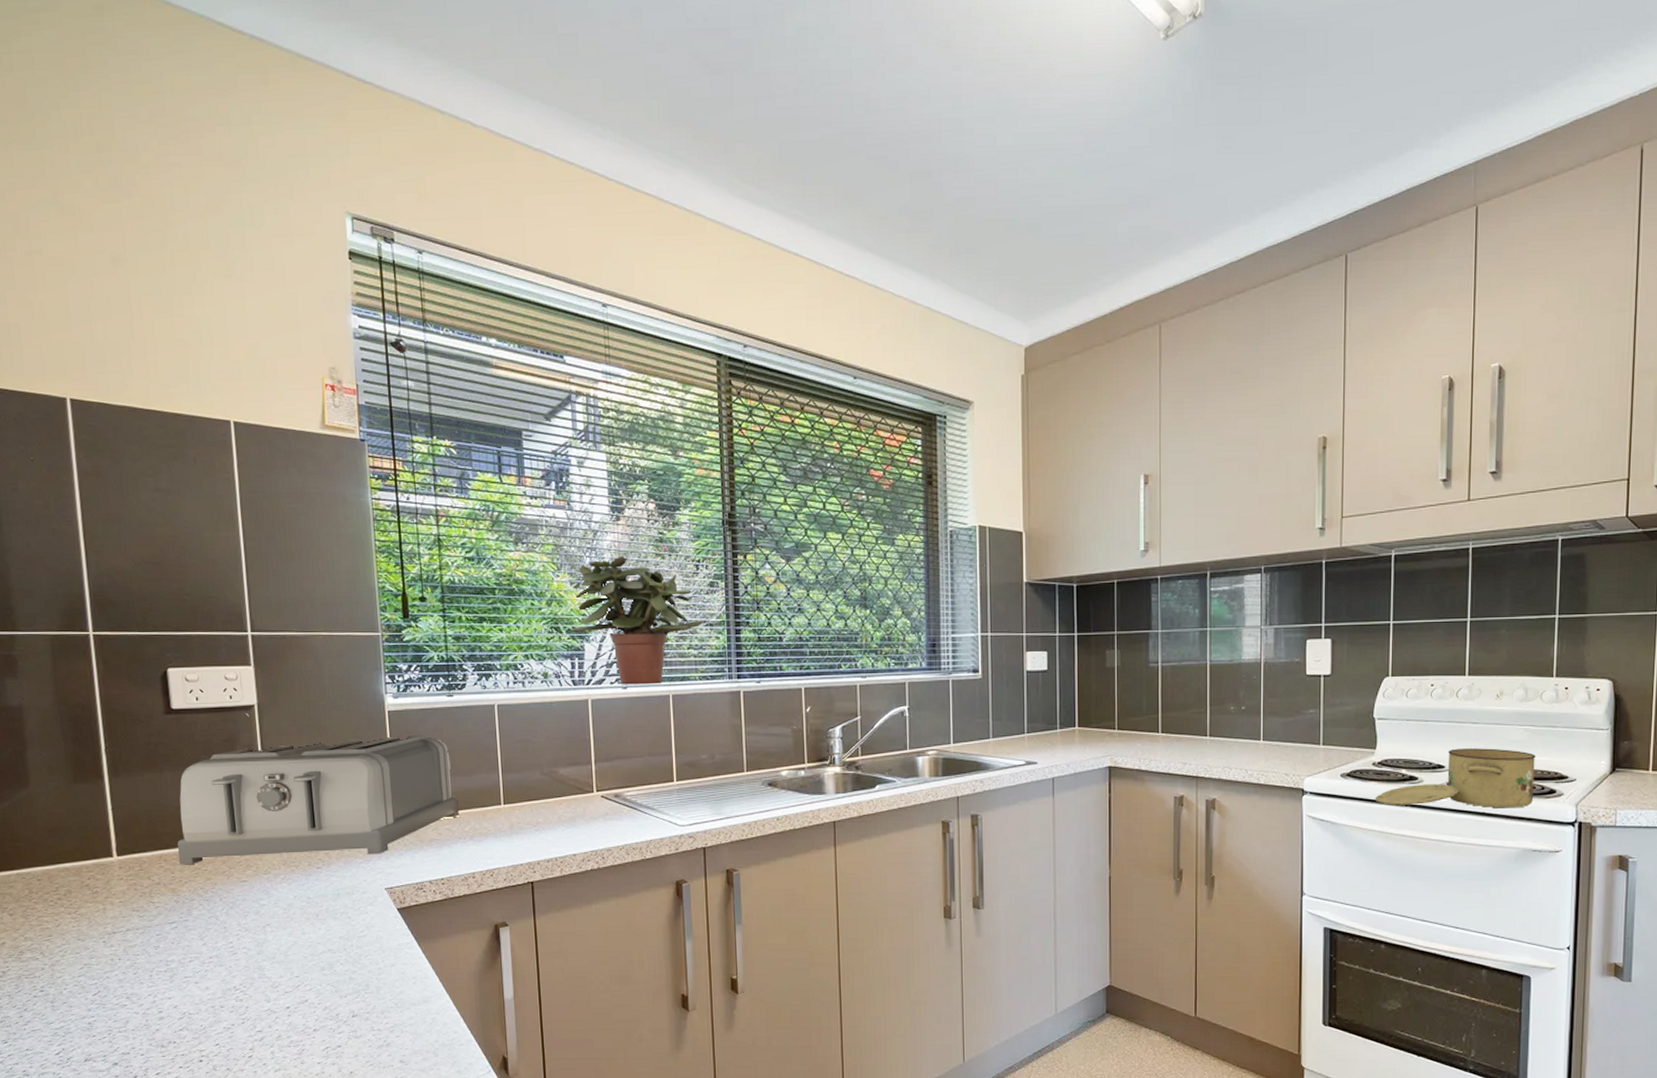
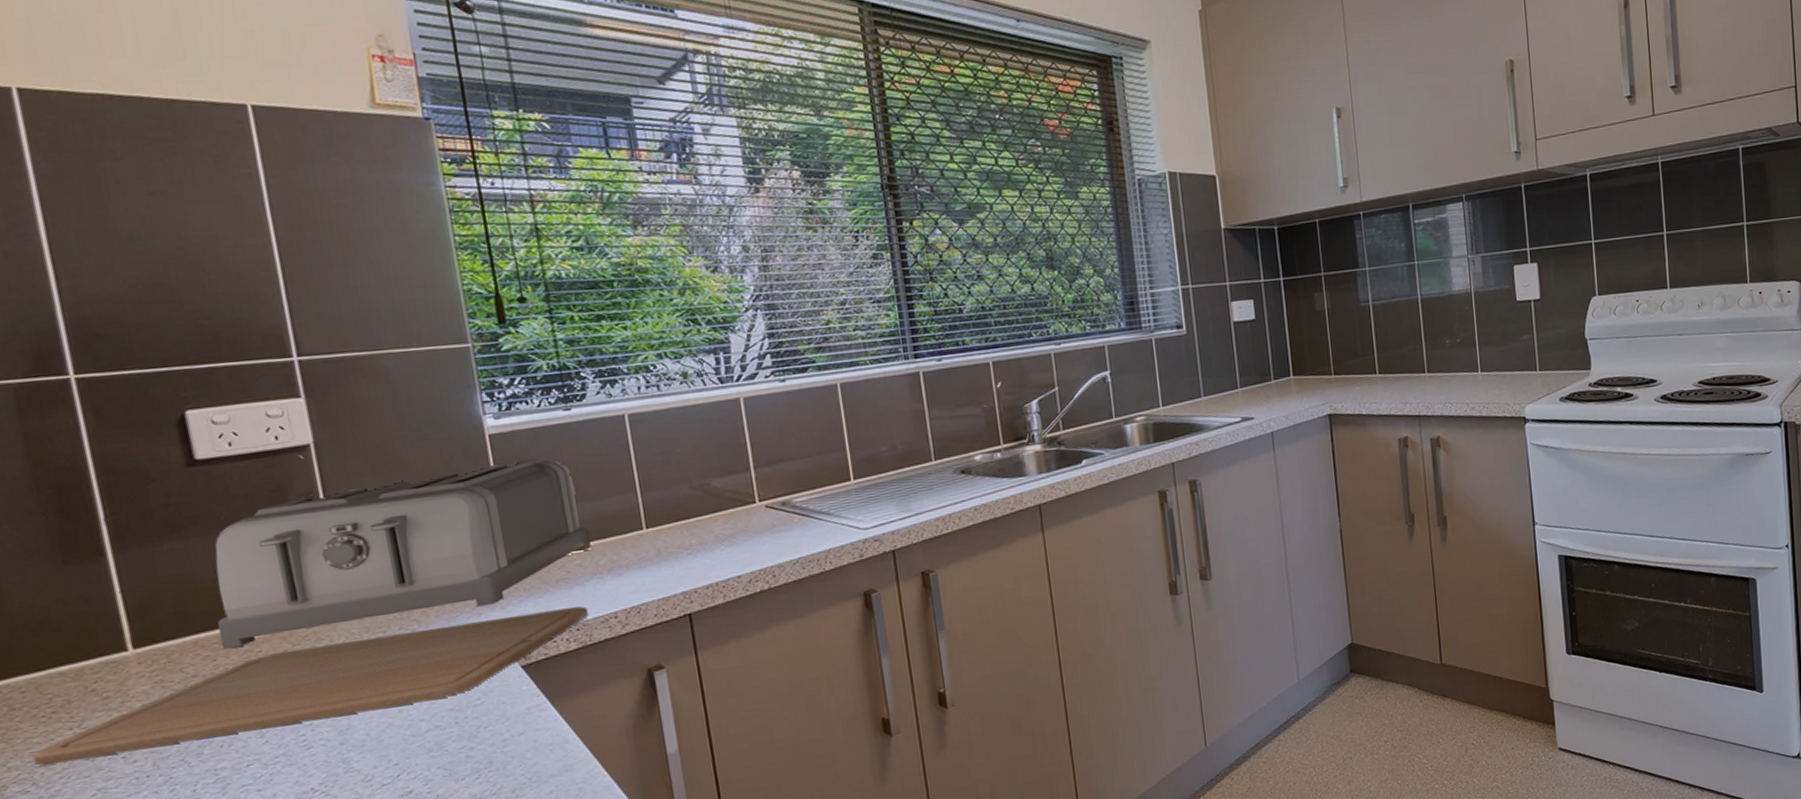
chopping board: none [42,864,453,940] -> present [33,606,589,766]
potted plant: present [570,556,704,685] -> none [711,232,870,378]
cooking pot: present [1374,748,1536,808] -> none [1594,357,1742,425]

